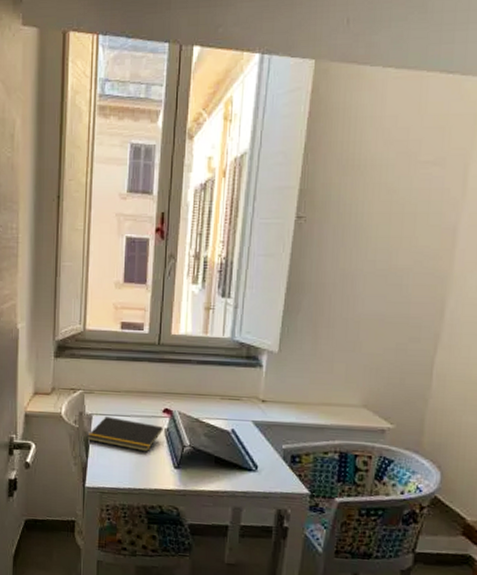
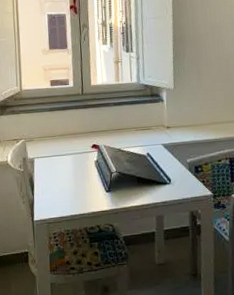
notepad: present [87,417,163,452] -> none [31,158,94,183]

